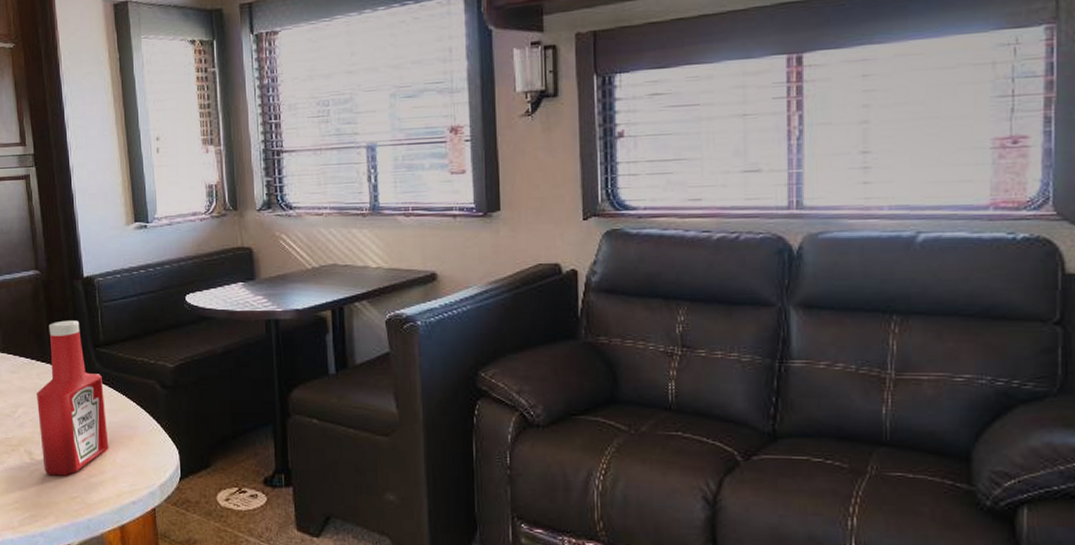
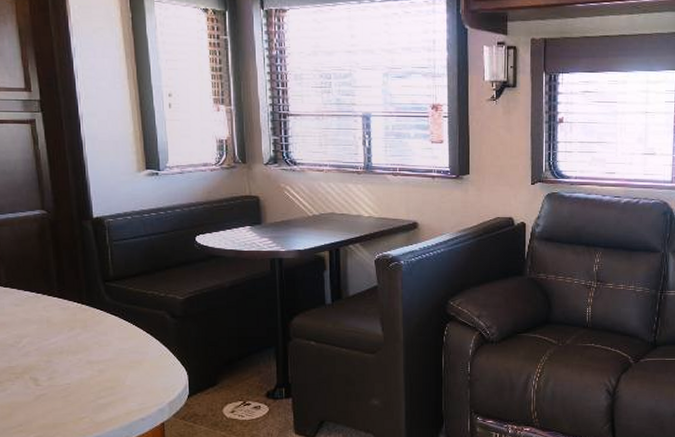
ketchup bottle: present [37,320,109,476] -> none [43,257,119,399]

